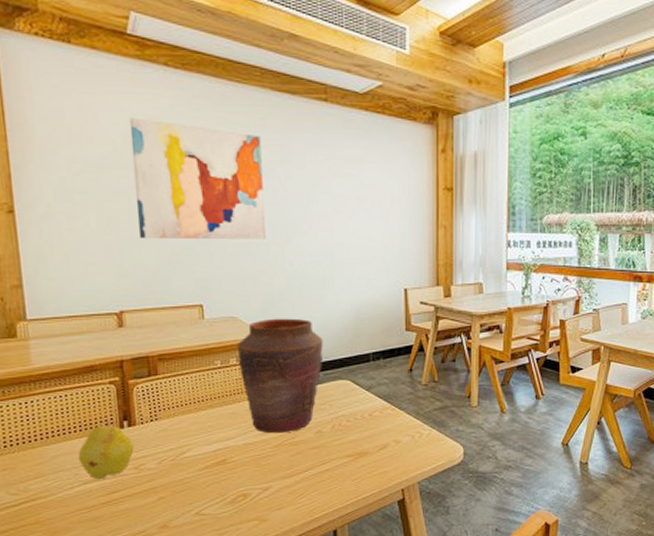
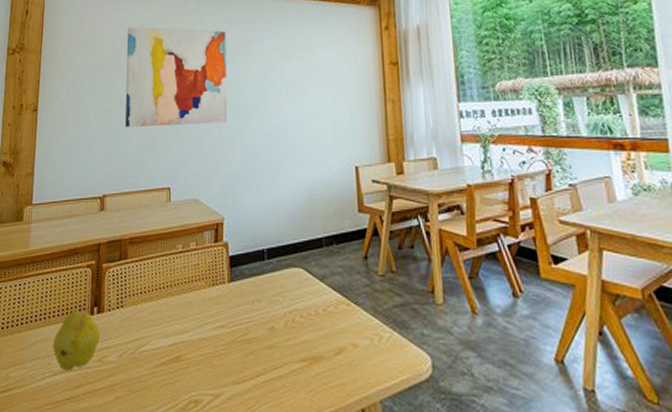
vase: present [237,318,324,434] -> none [197,200,277,328]

